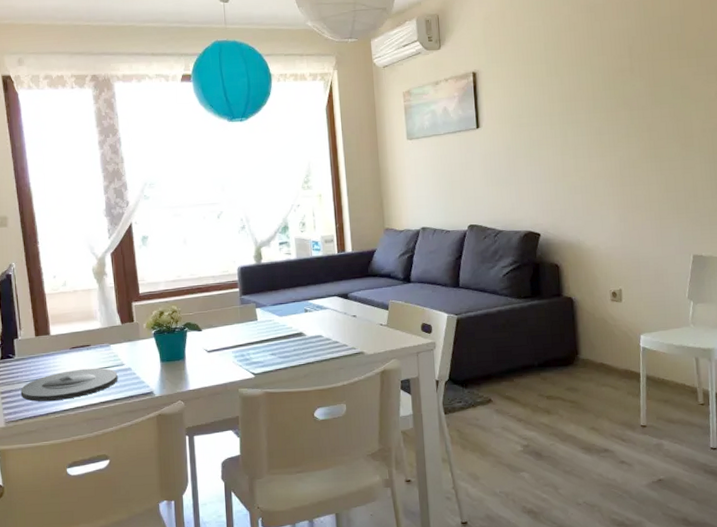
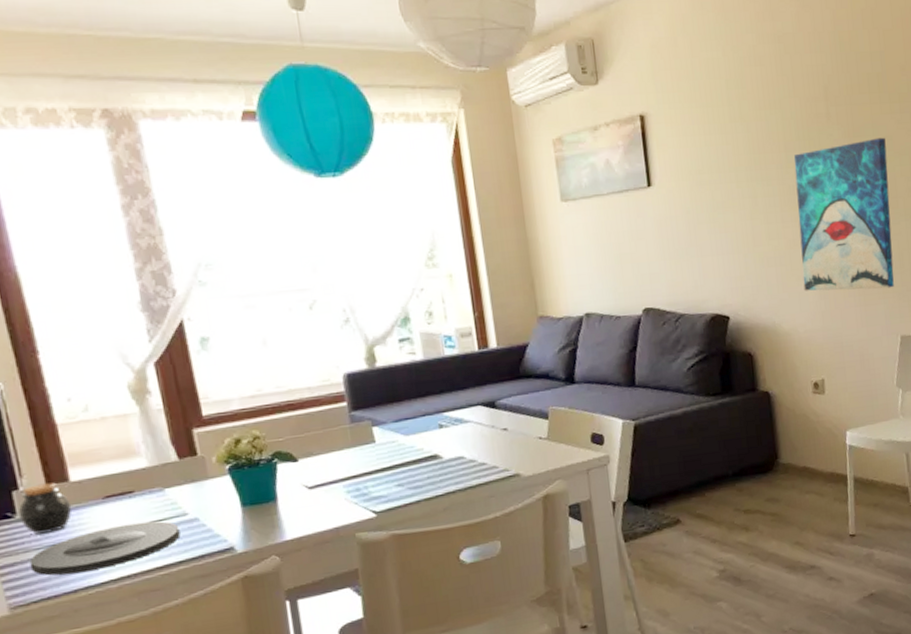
jar: none [16,335,50,371] -> present [18,482,72,535]
wall art: none [600,87,688,215] -> present [793,137,894,291]

